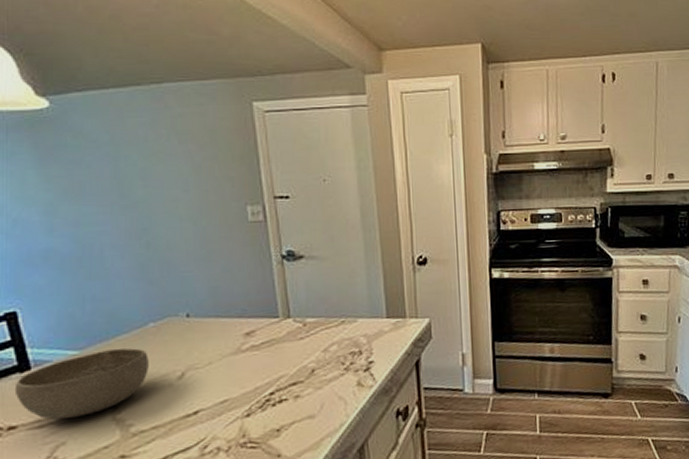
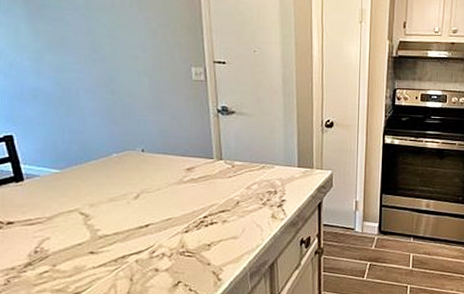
bowl: present [14,348,149,420] -> none [11,171,112,220]

